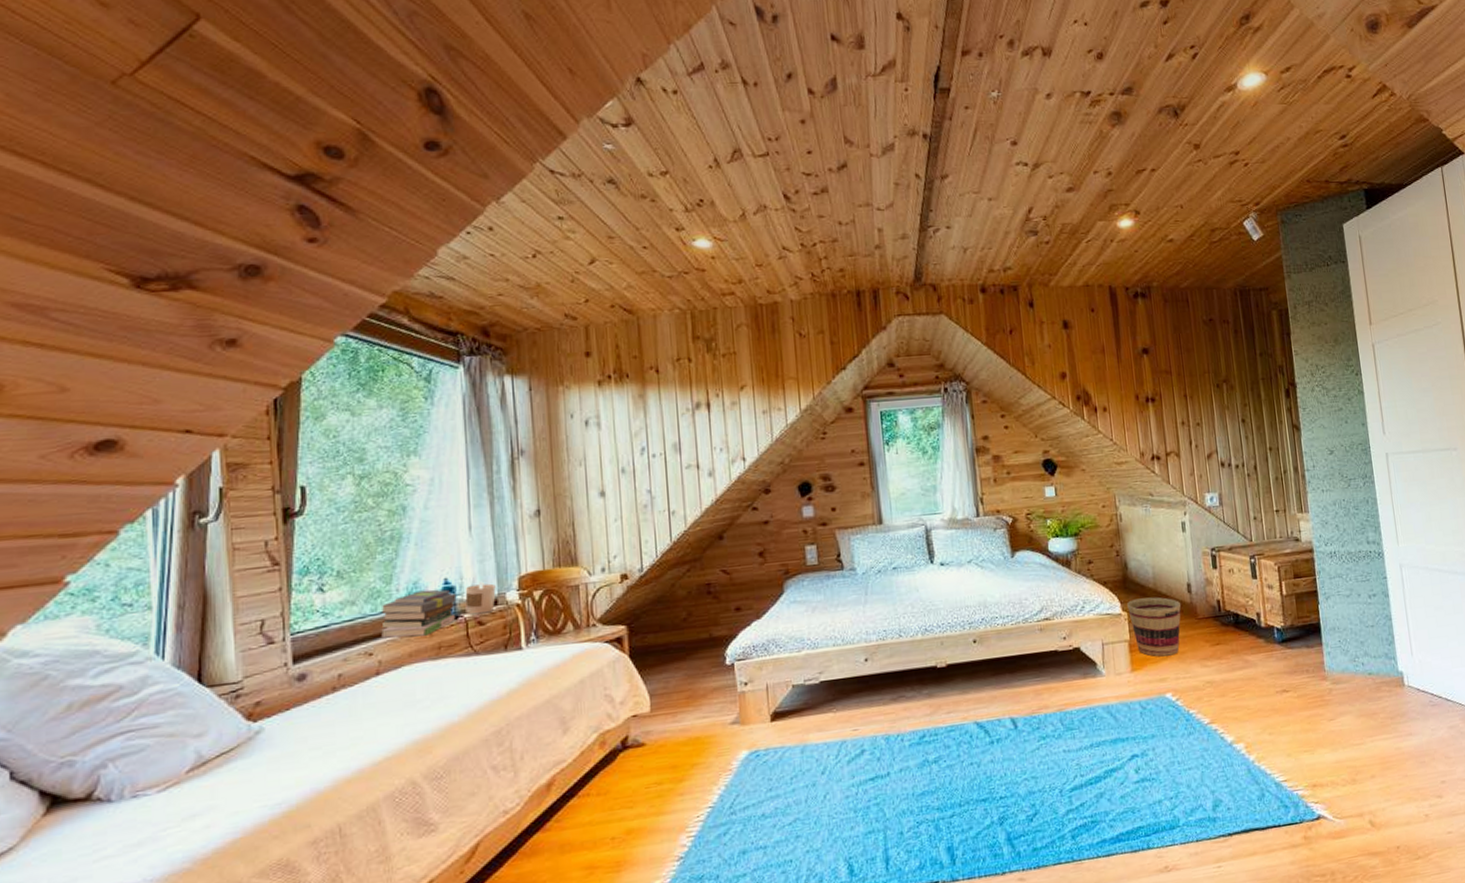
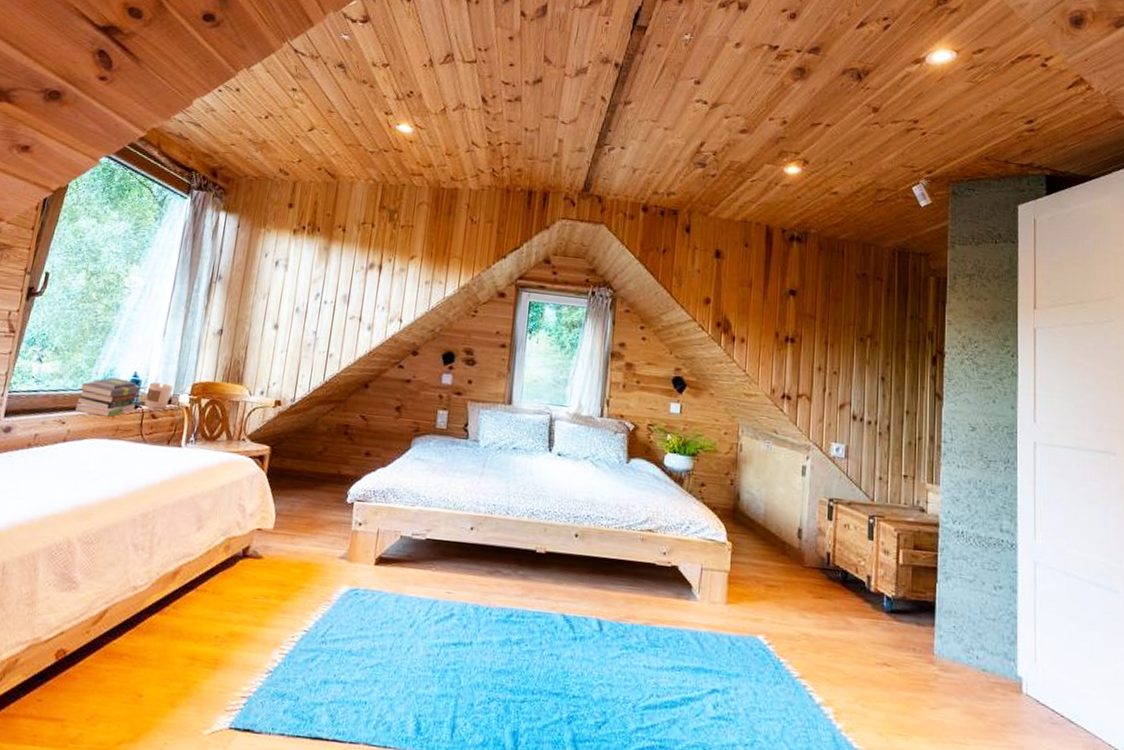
basket: present [1127,597,1182,657] -> none [733,531,789,598]

